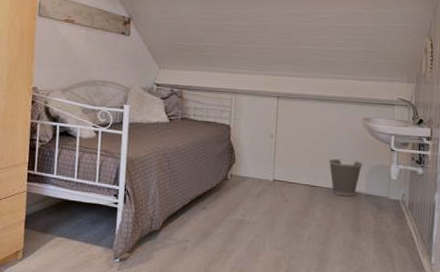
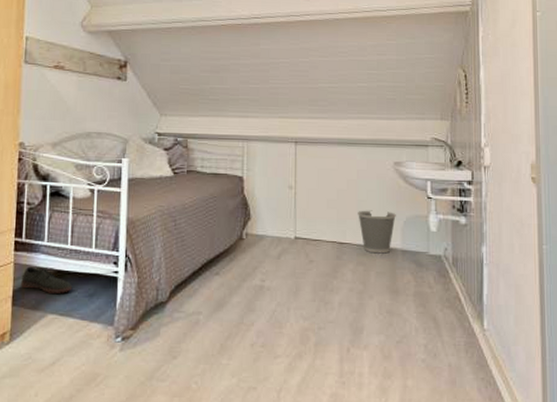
shoe: none [33,195,78,220] -> present [21,266,73,293]

